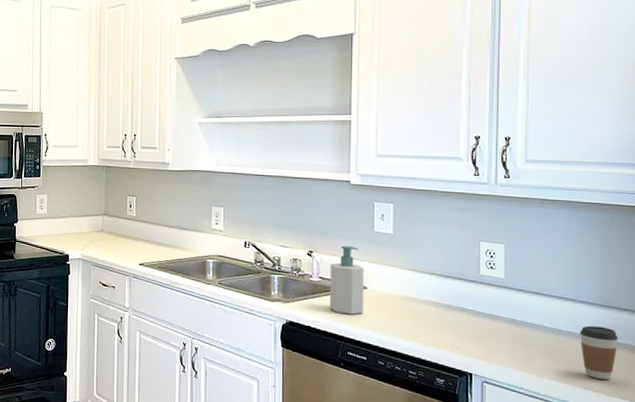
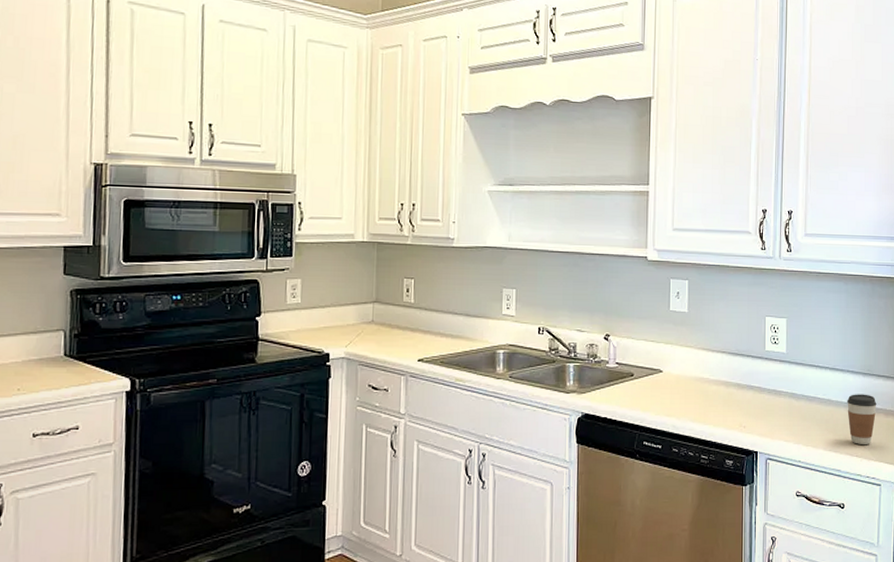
soap bottle: present [329,245,364,315] -> none [626,326,660,401]

